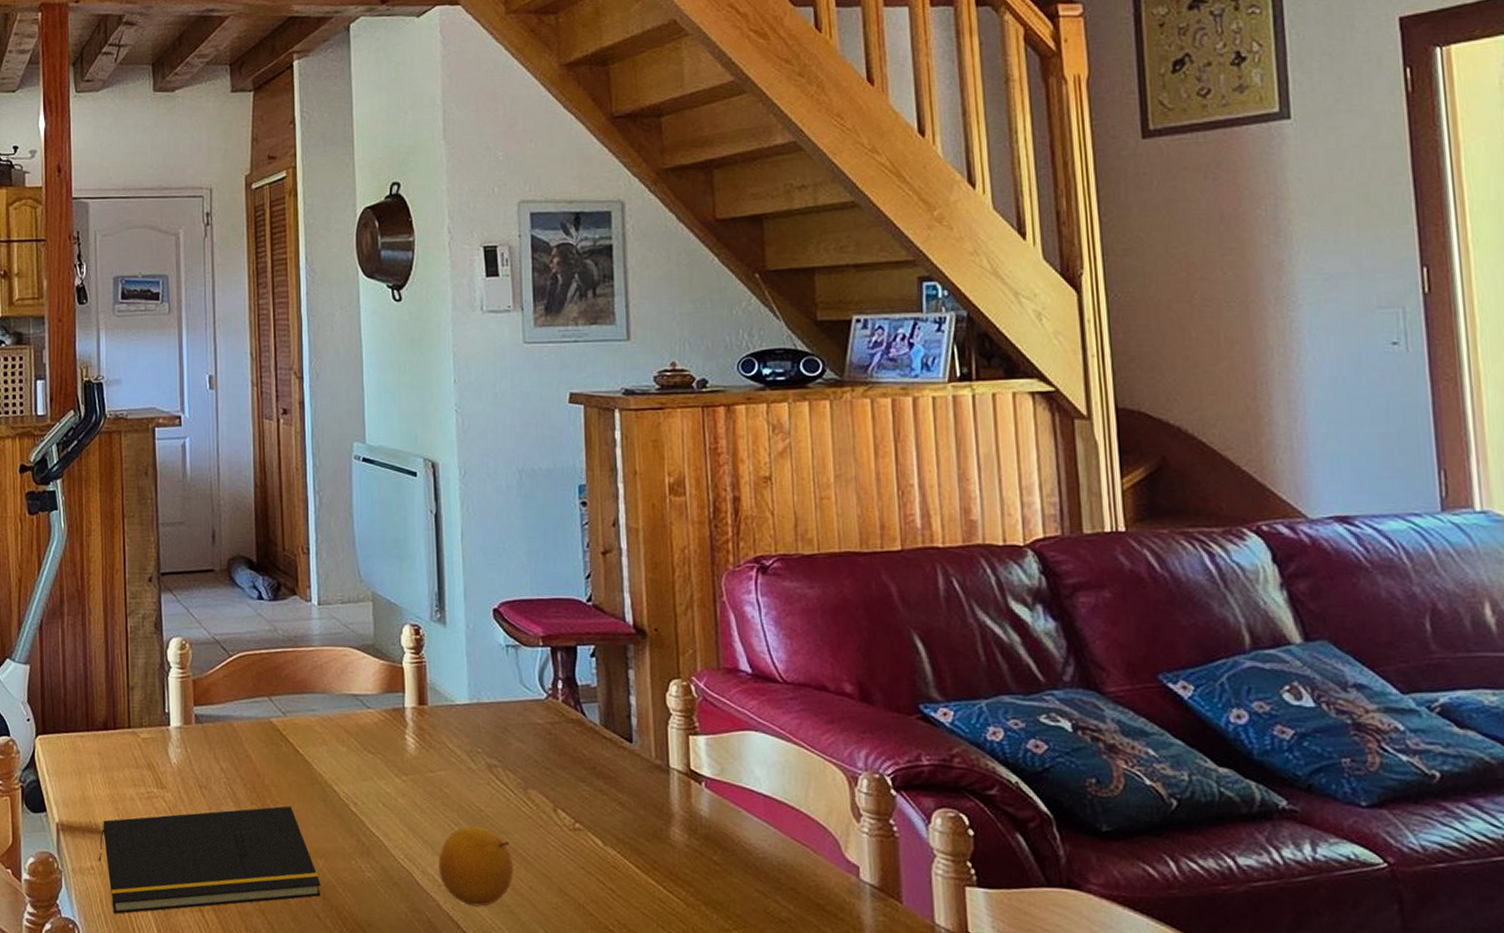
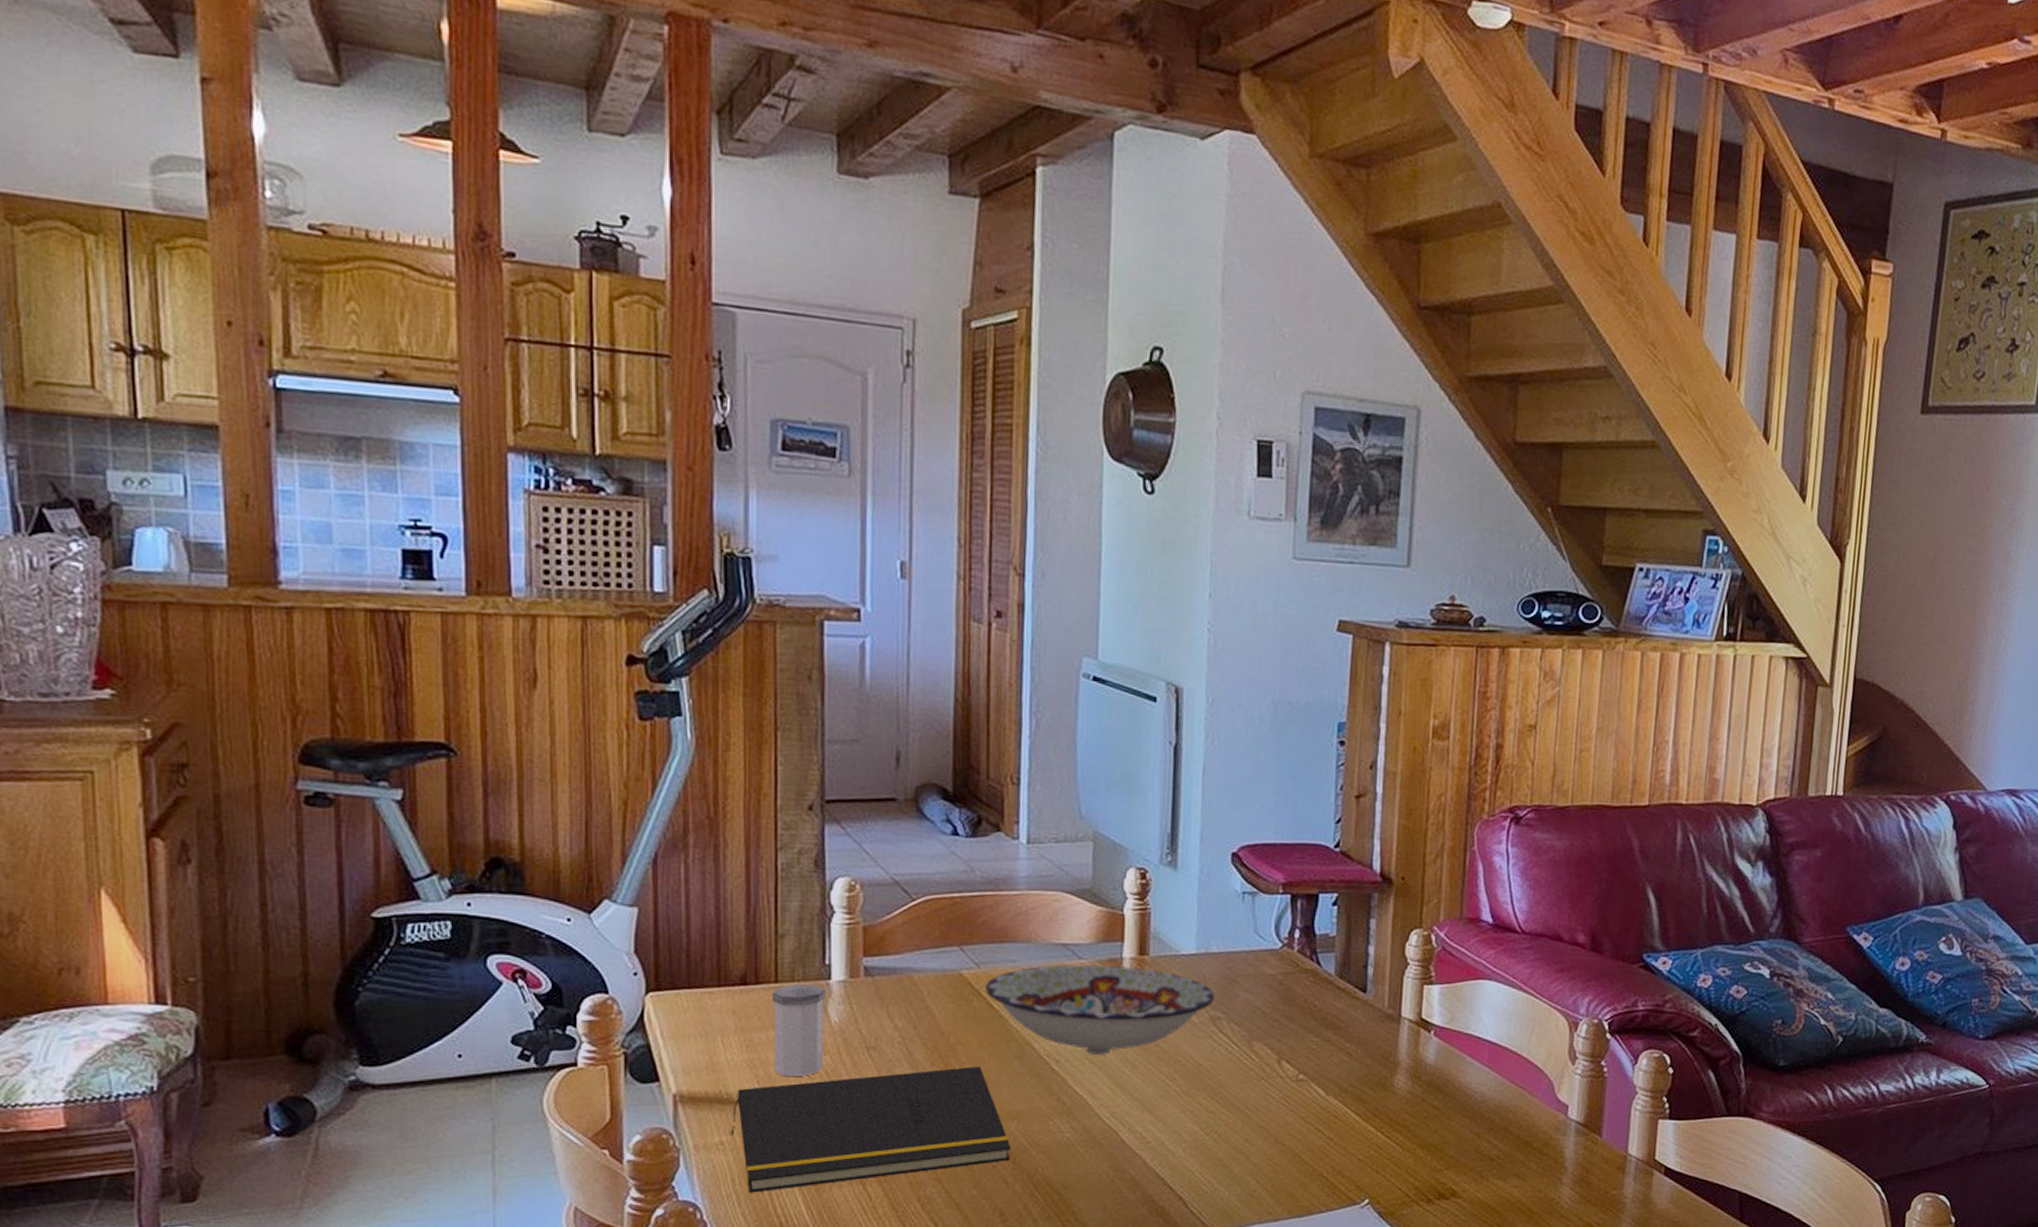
salt shaker: none [126,729,167,811] -> present [771,984,825,1076]
bowl: none [292,713,489,799] -> present [985,964,1215,1055]
fruit: present [438,826,514,907] -> none [1147,1080,1230,1162]

